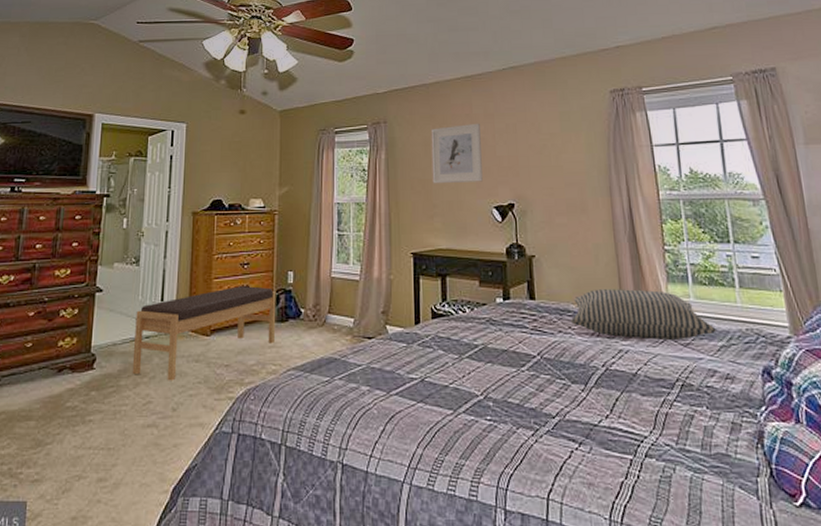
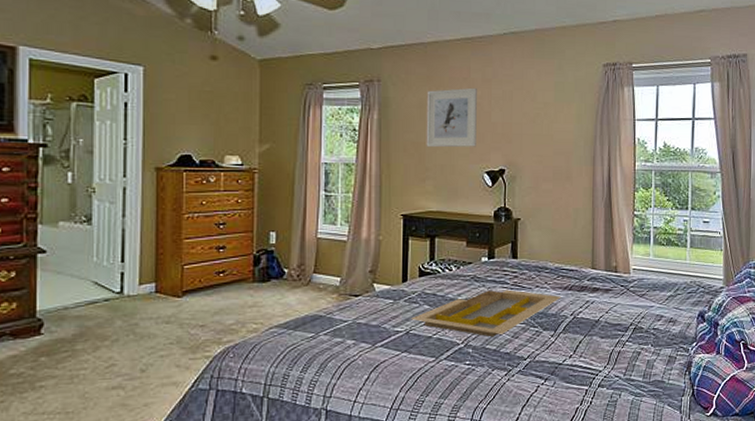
bench: present [132,286,276,381] -> none [89,247,257,343]
serving tray: none [424,335,589,389] -> present [410,289,562,337]
pillow: present [571,289,716,340] -> none [548,249,667,292]

